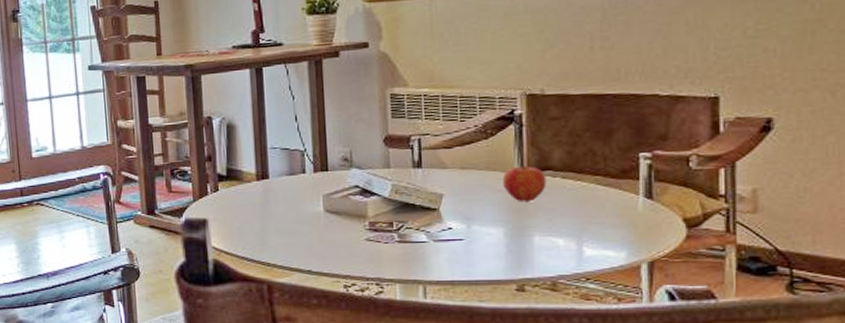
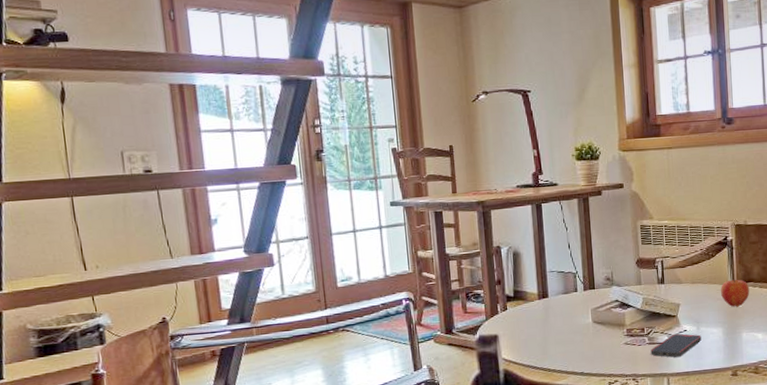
smartphone: none [401,231,473,262] -> present [650,333,702,358]

